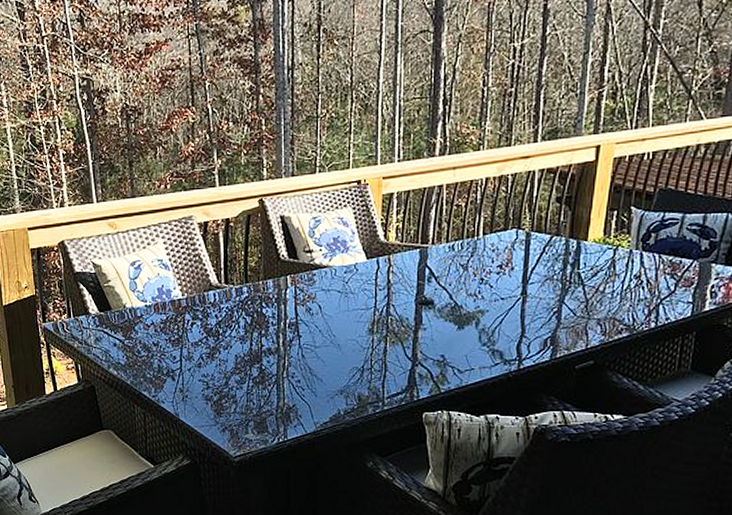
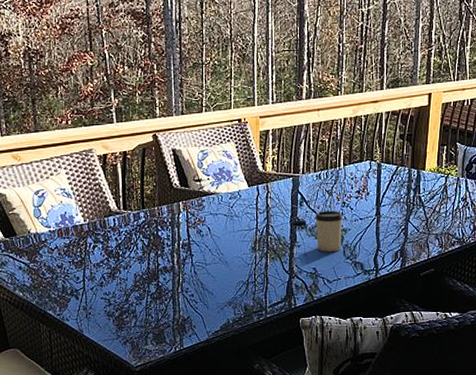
cup: none [445,288,480,337] -> present [315,211,343,252]

